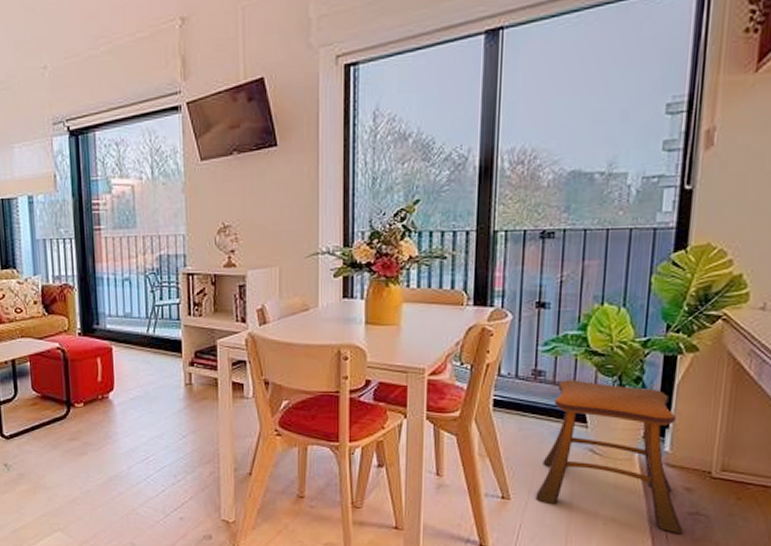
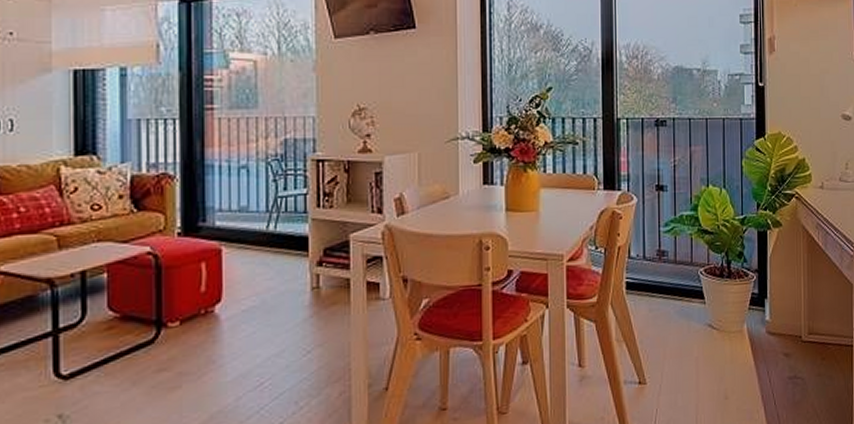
stool: present [535,380,683,533] -> none [668,258,787,399]

